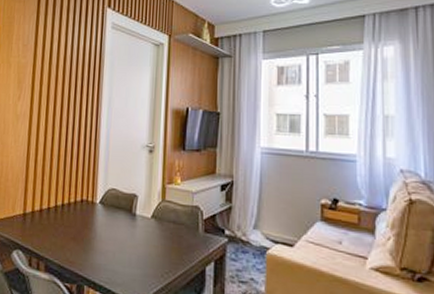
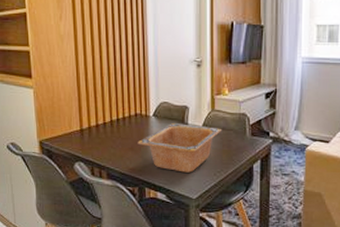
serving bowl: none [80,213,172,272] -> present [137,123,221,173]

